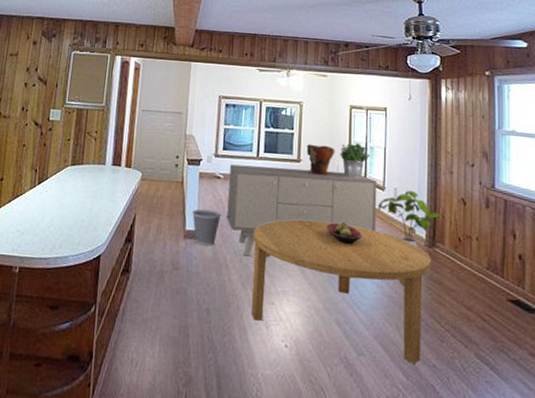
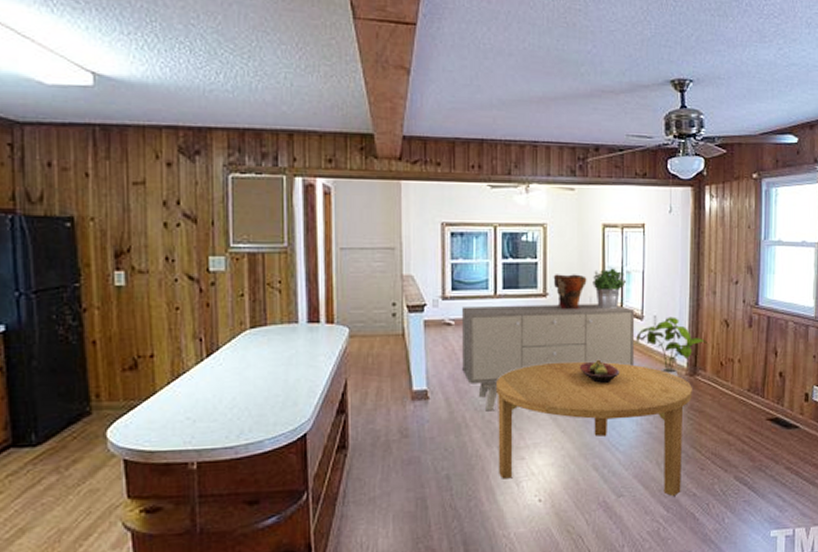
wastebasket: present [192,209,222,246] -> none [419,363,456,406]

